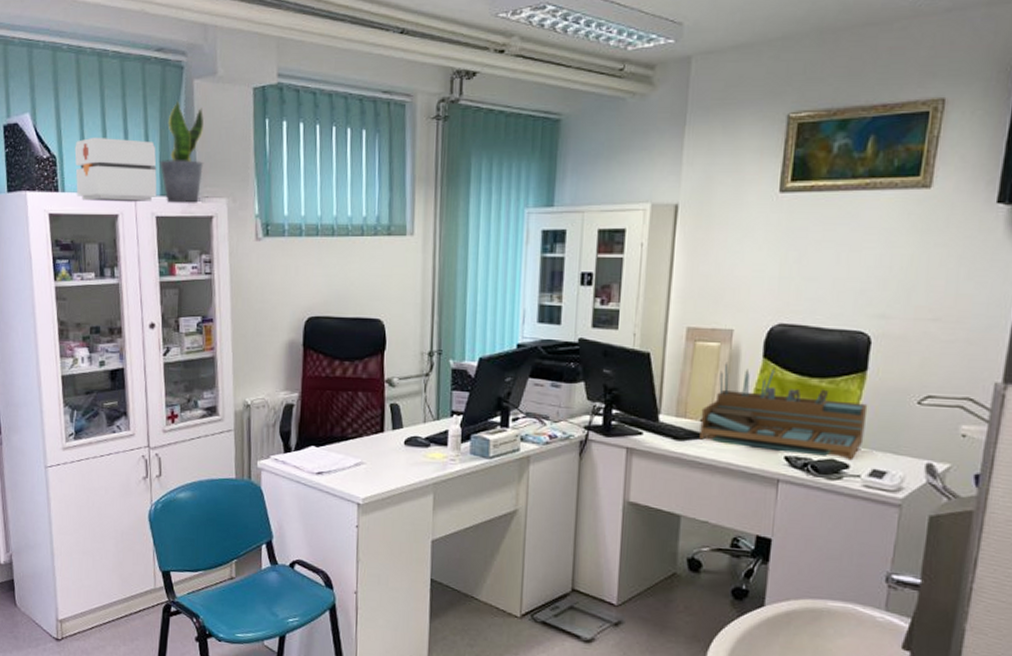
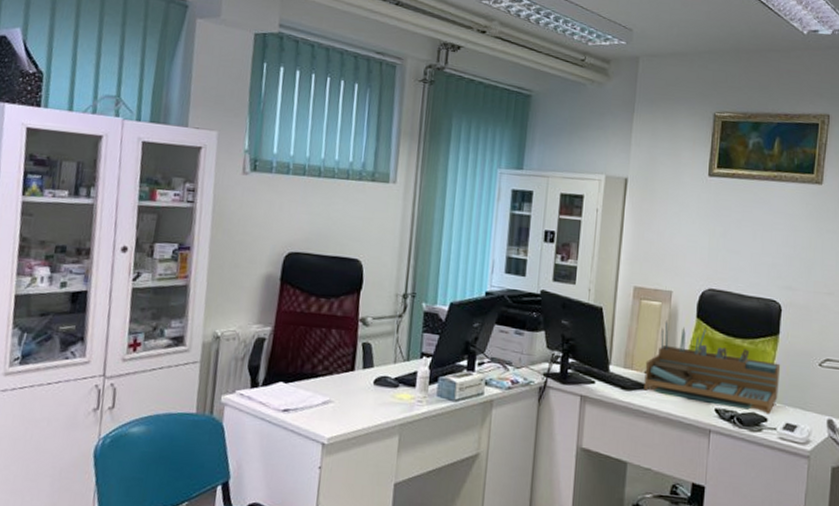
first-aid kit: present [74,137,157,203] -> none [60,58,151,126]
potted plant: present [160,100,204,204] -> none [152,35,203,134]

